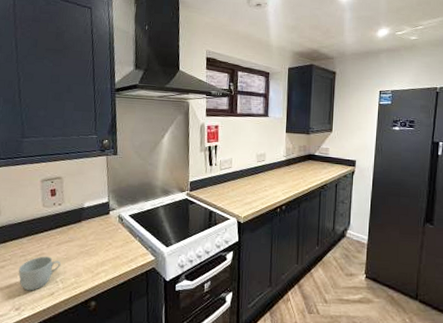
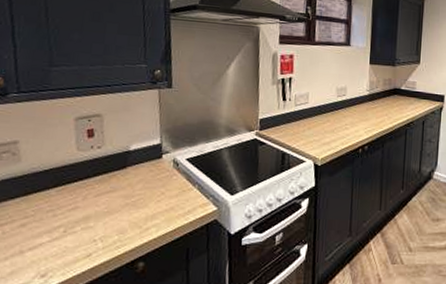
mug: present [18,256,61,291] -> none [44,210,100,253]

